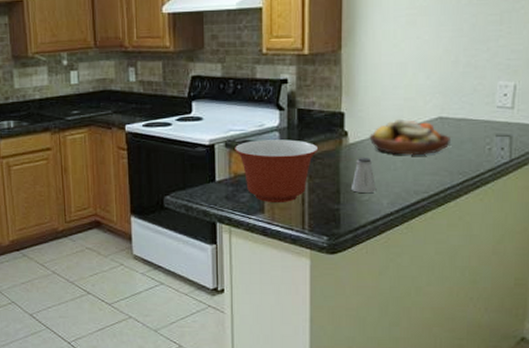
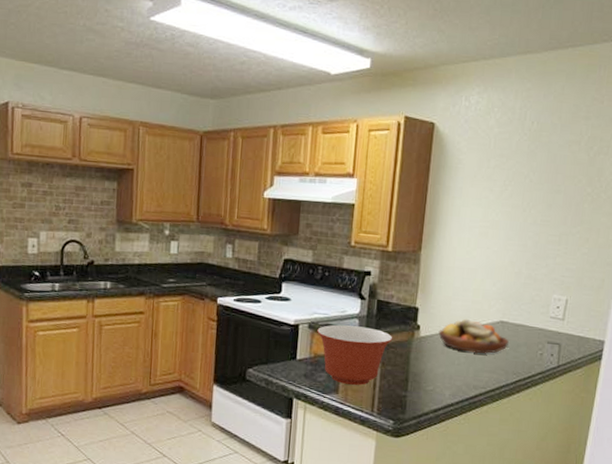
saltshaker: present [350,157,377,194] -> none [418,350,441,384]

